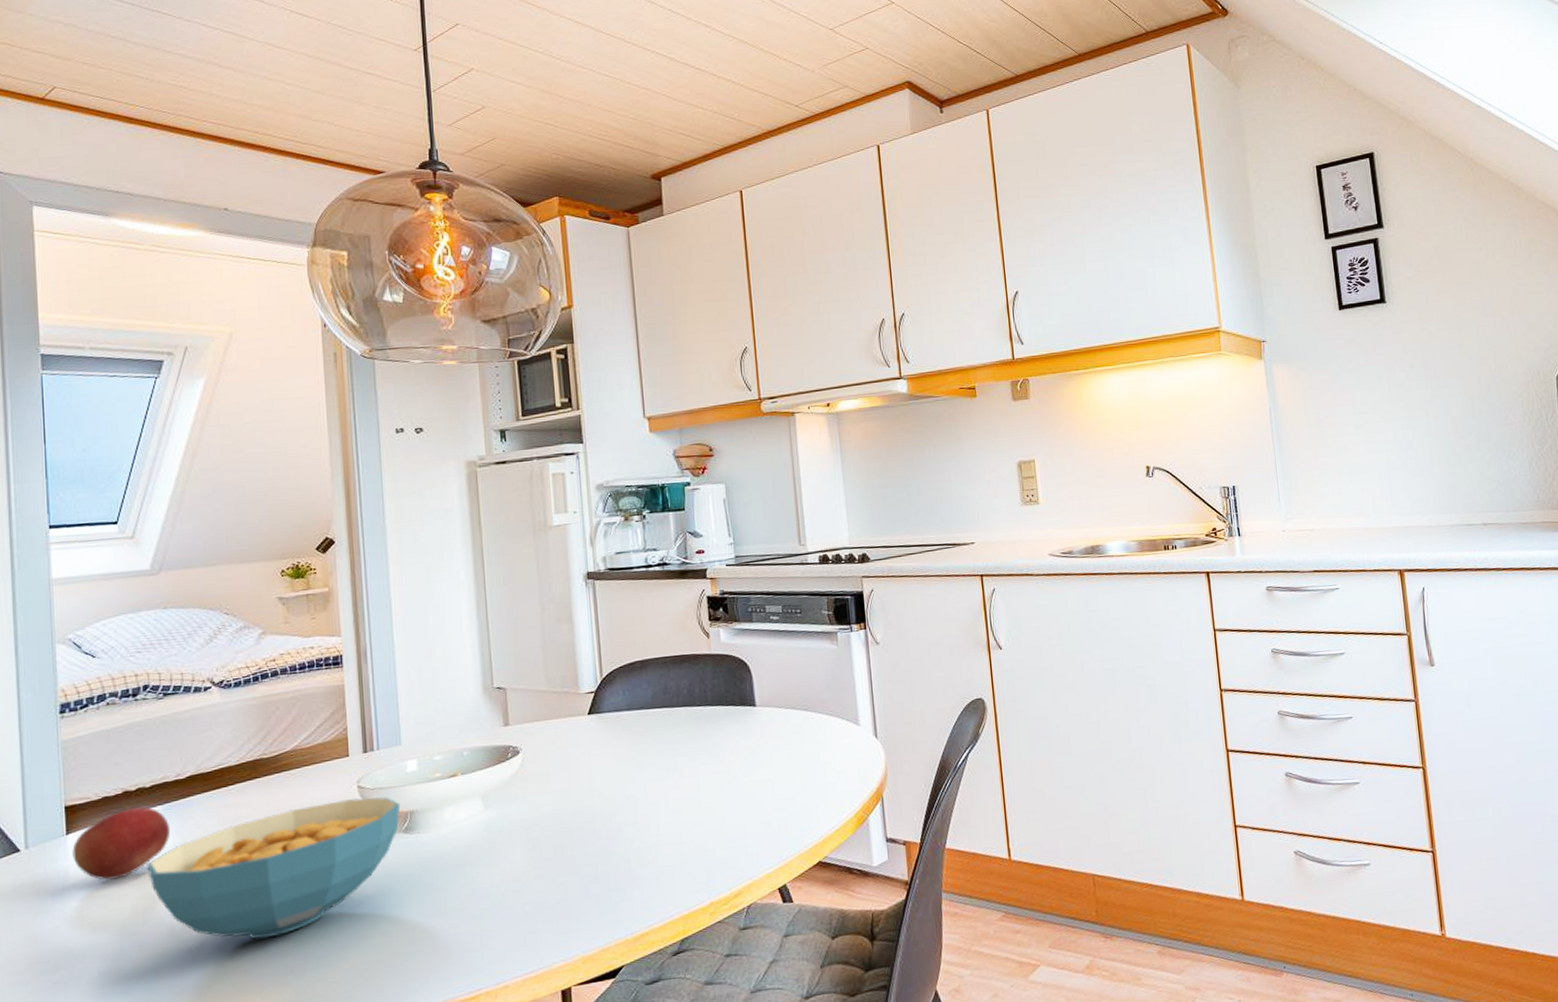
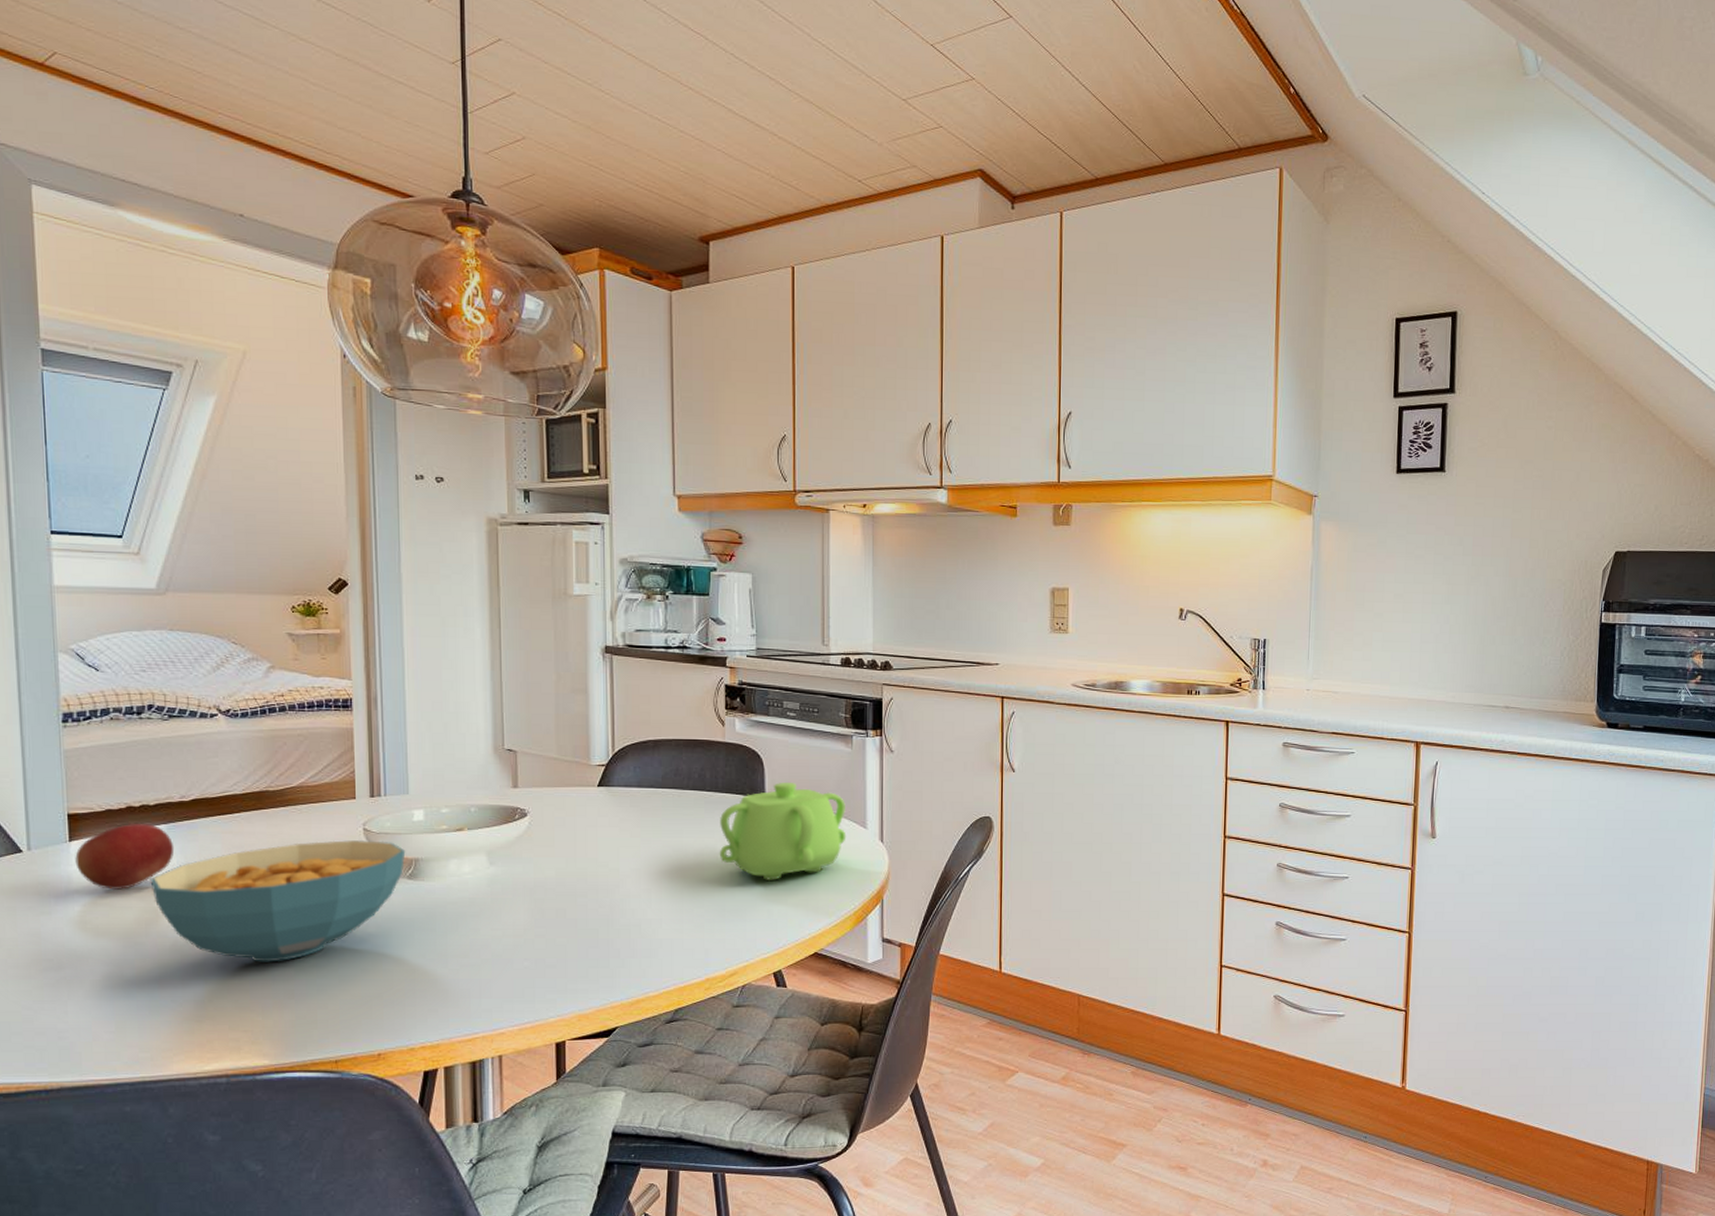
teapot: none [712,687,840,791] -> present [719,783,846,880]

